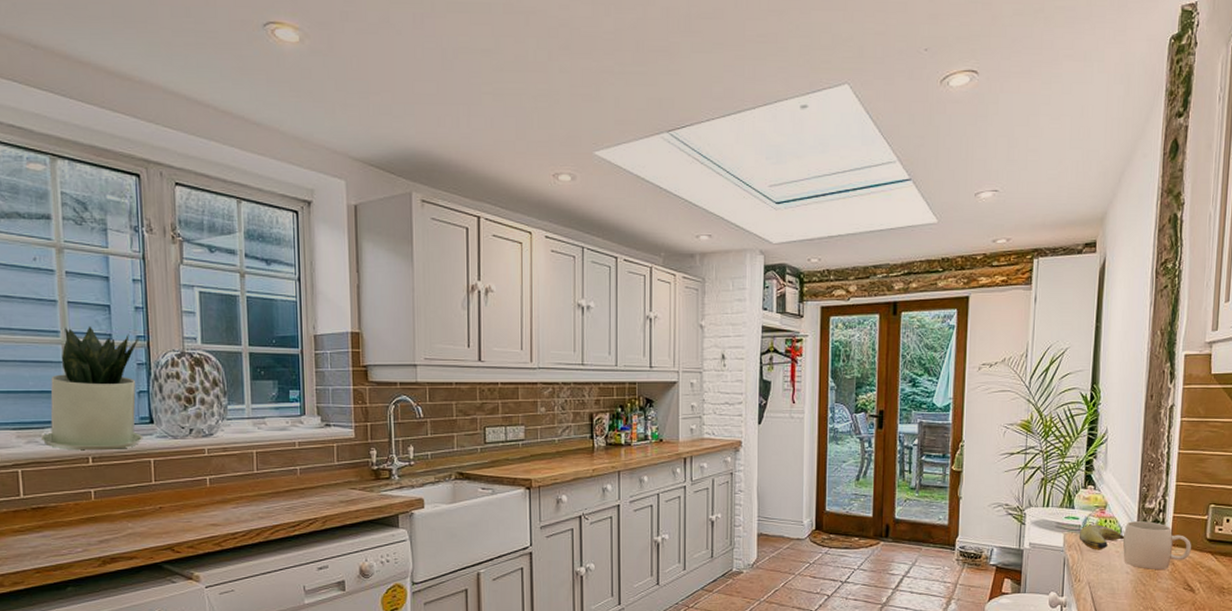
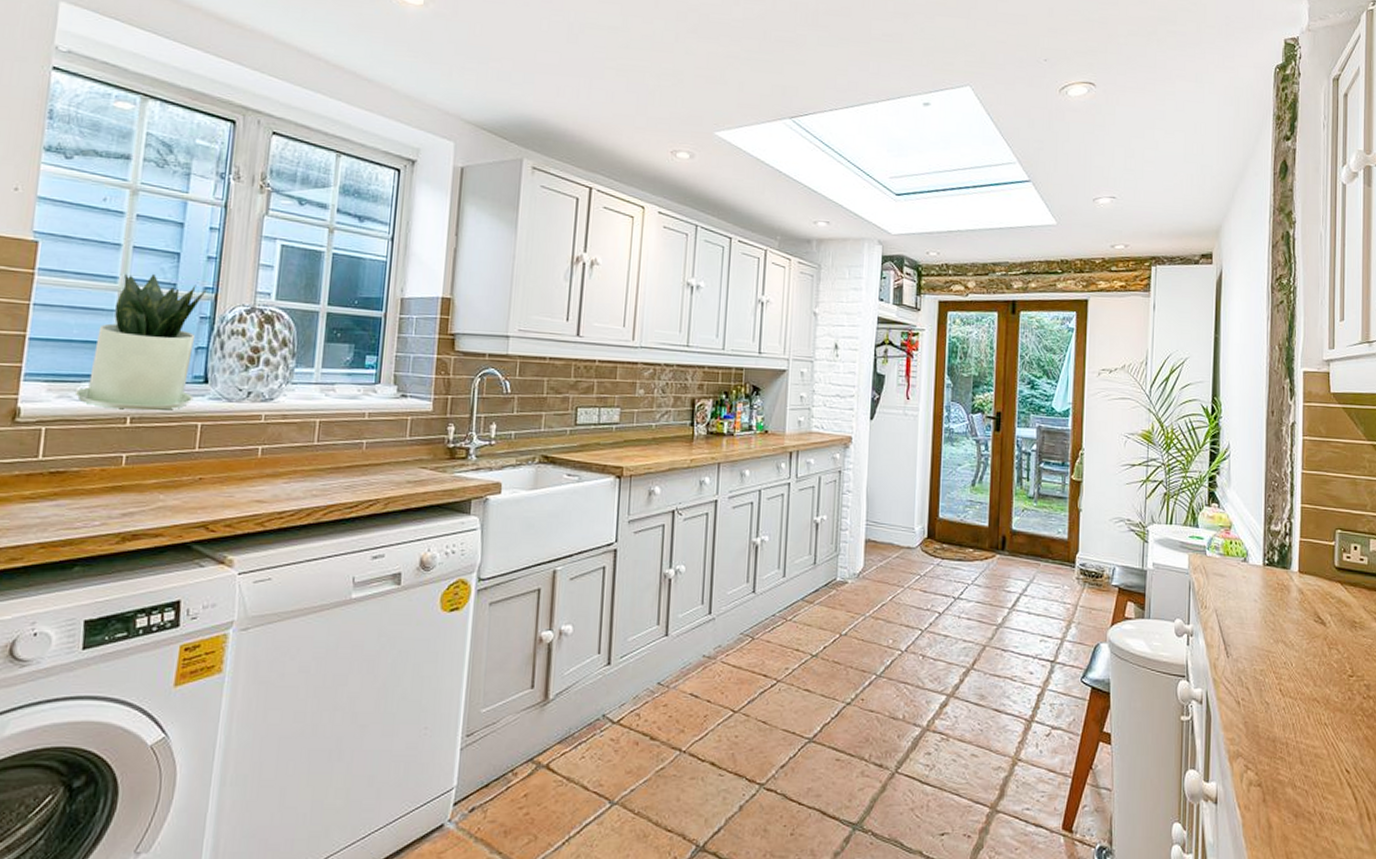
fruit: present [1079,524,1125,550] -> none [1204,545,1252,575]
mug: present [1122,521,1191,569] -> none [1249,544,1320,598]

